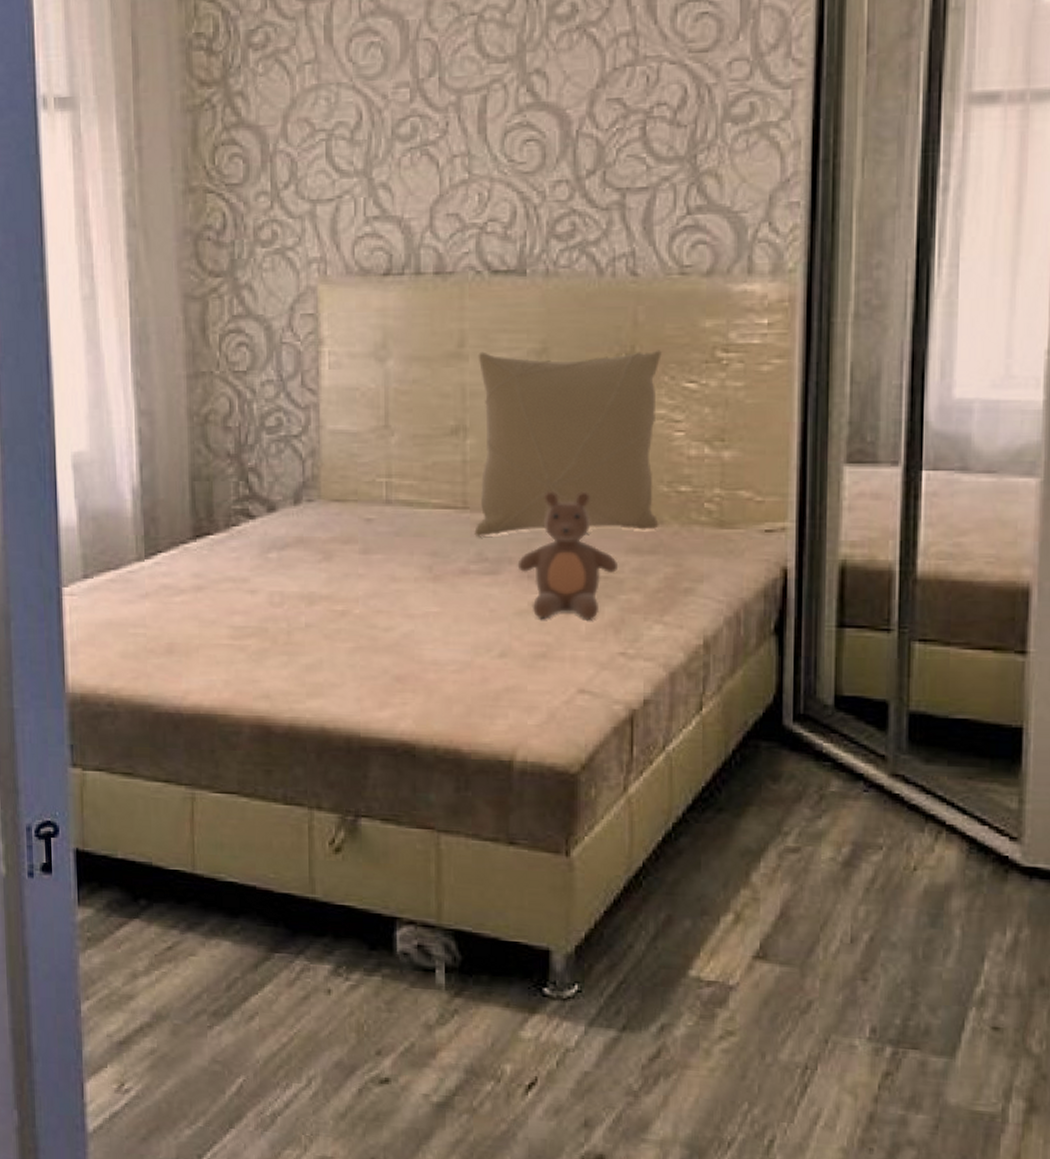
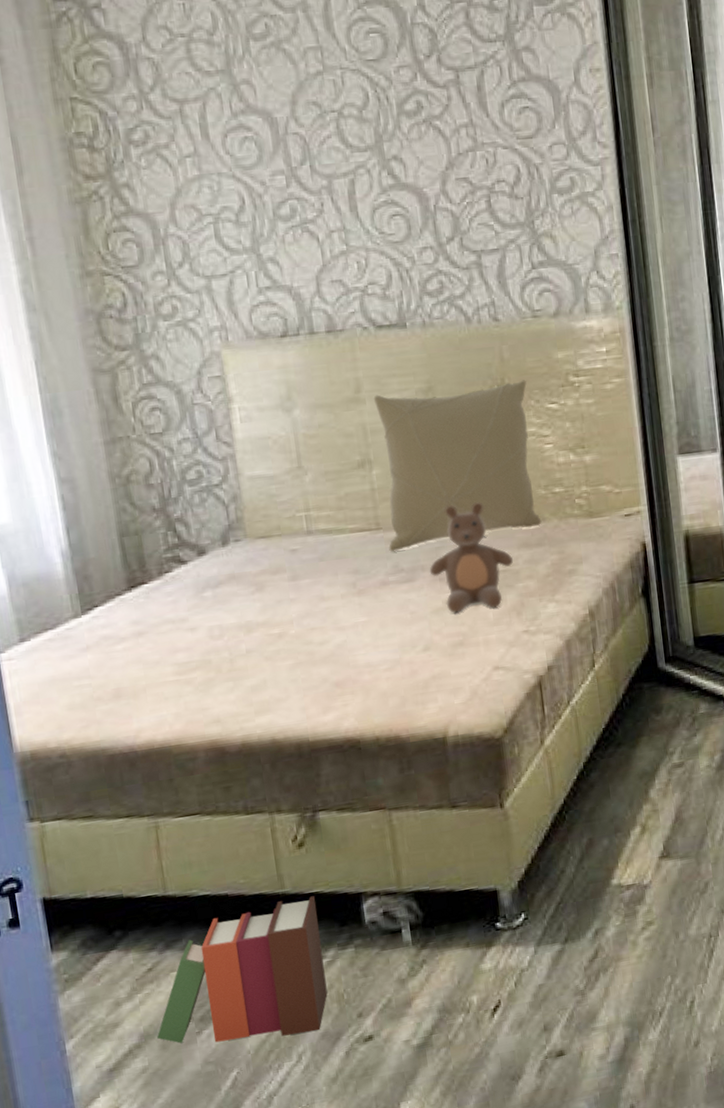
books: none [169,907,347,1057] -> present [157,896,328,1043]

